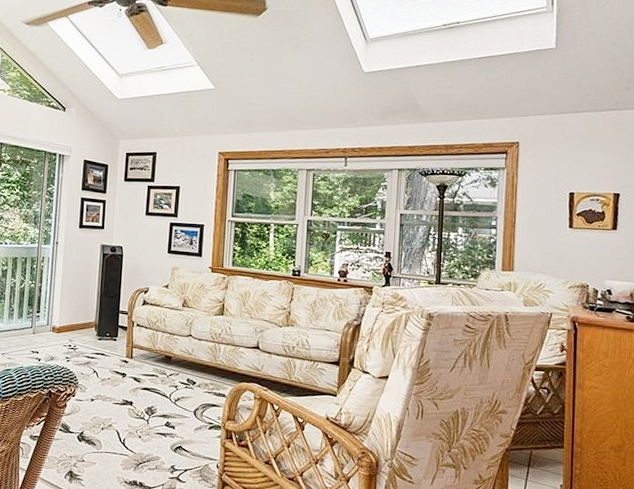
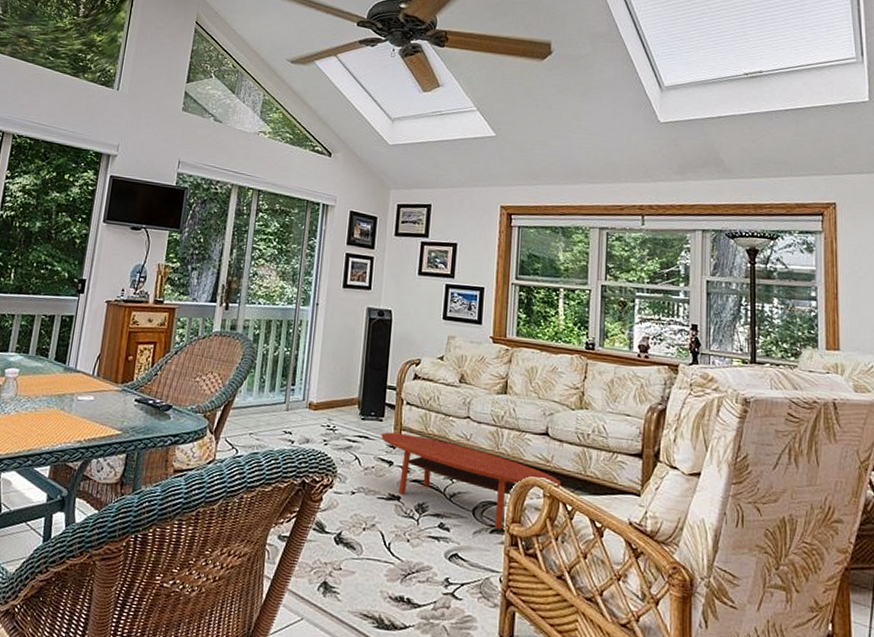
coffee table: none [115,349,269,426] -> present [381,432,561,529]

